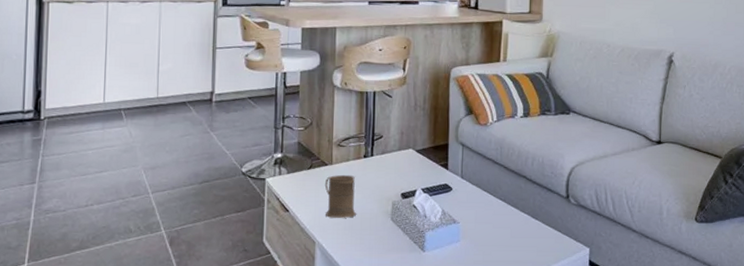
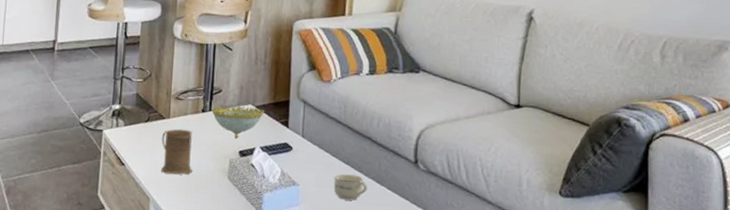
decorative bowl: none [373,151,425,182] -> present [211,106,265,139]
cup: none [492,211,523,235] -> present [333,174,368,201]

